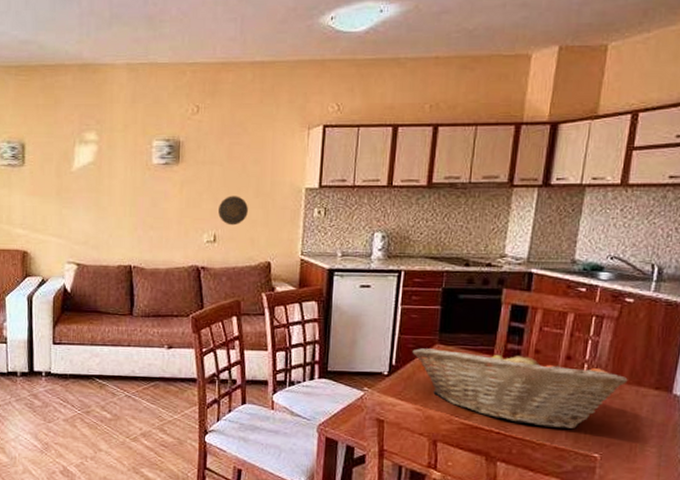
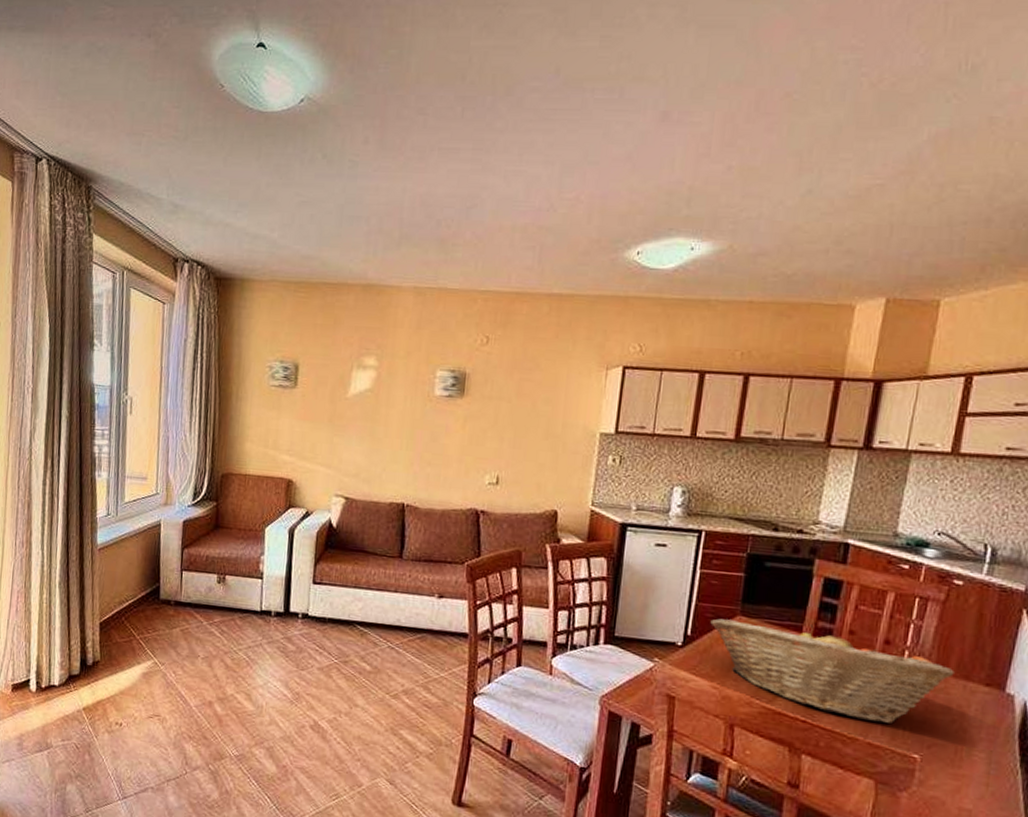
decorative plate: present [218,196,248,226] -> none [503,435,536,468]

